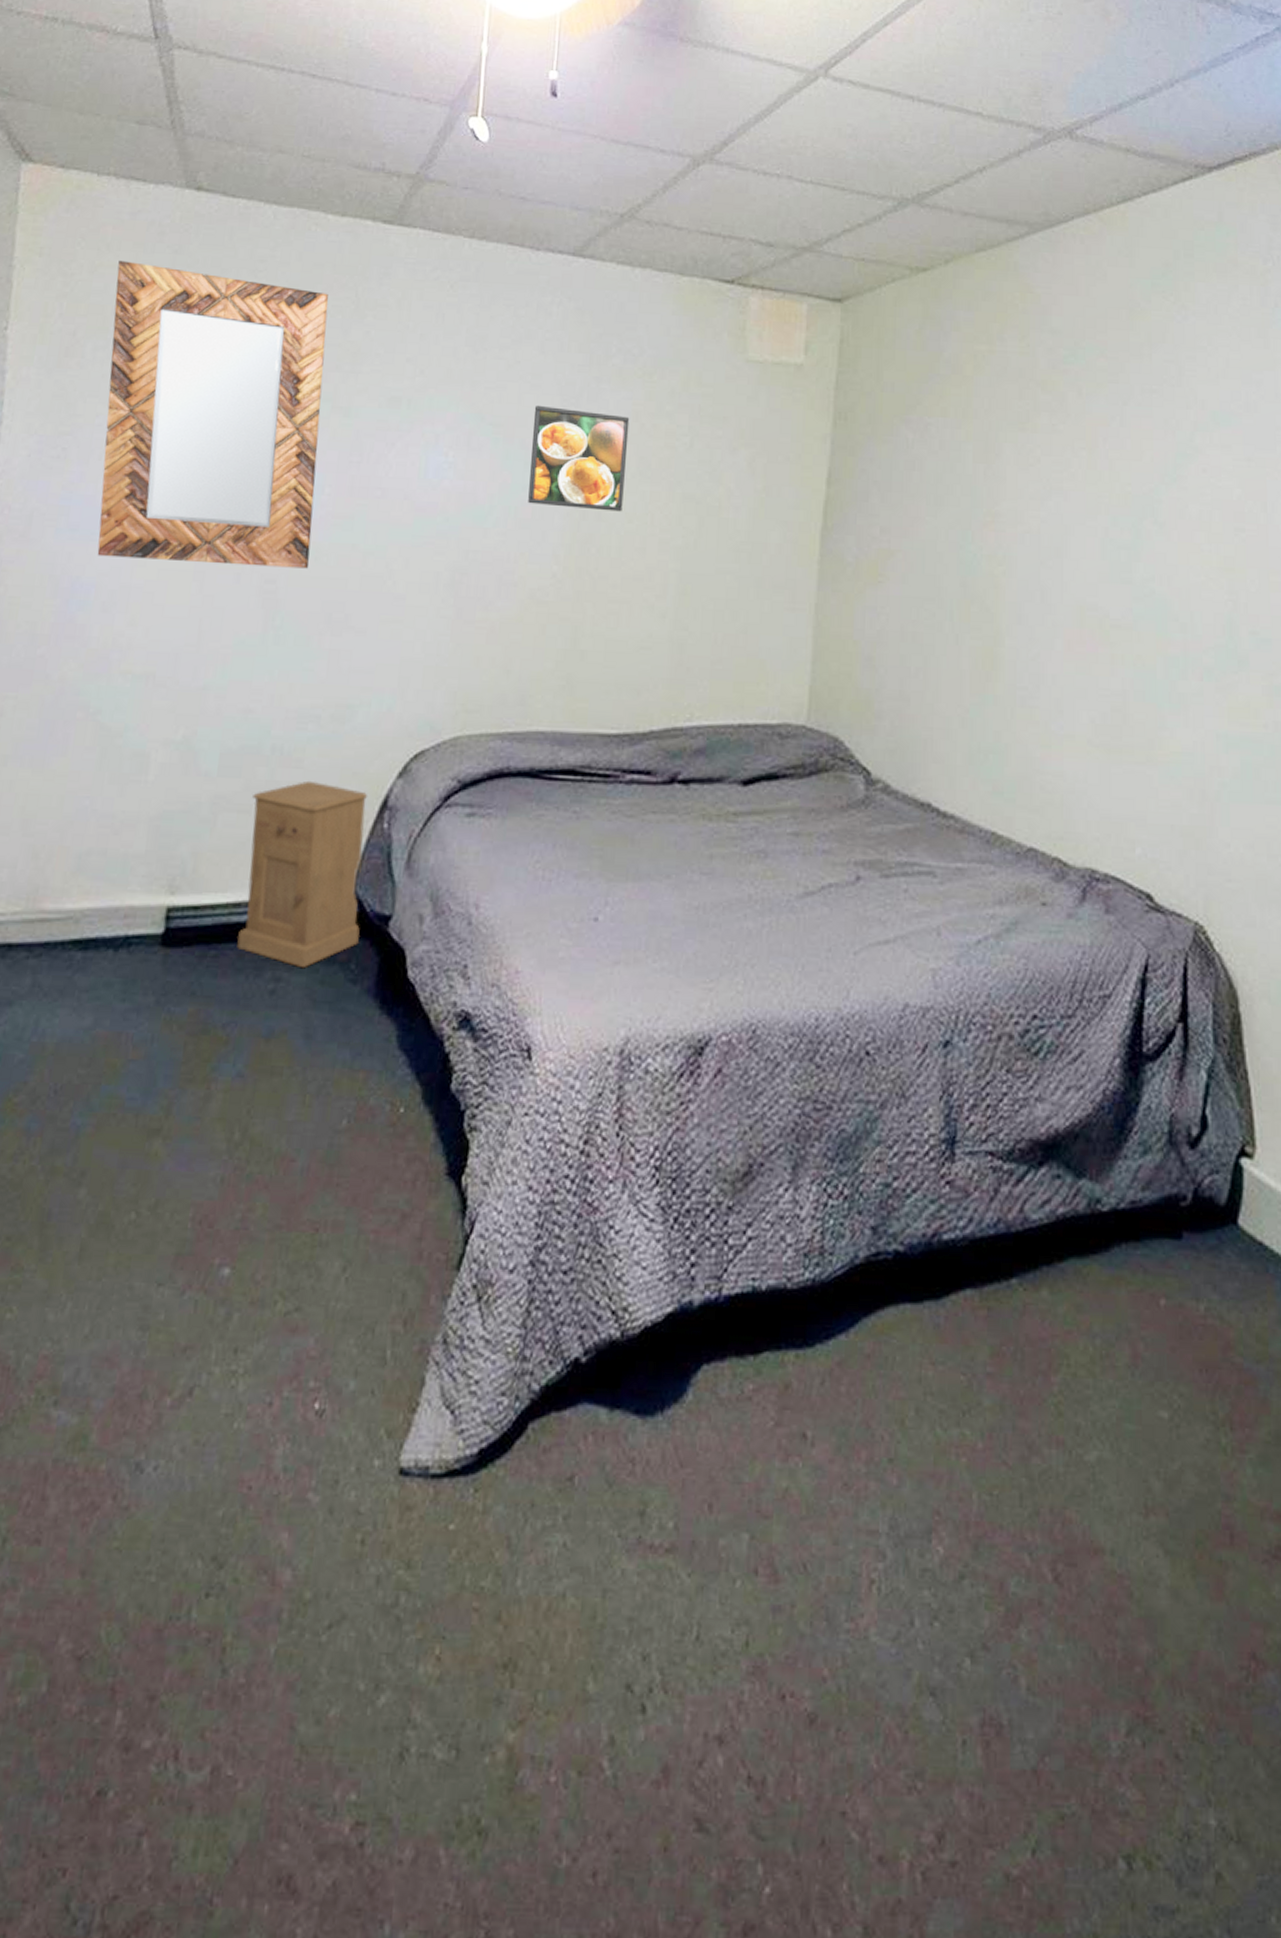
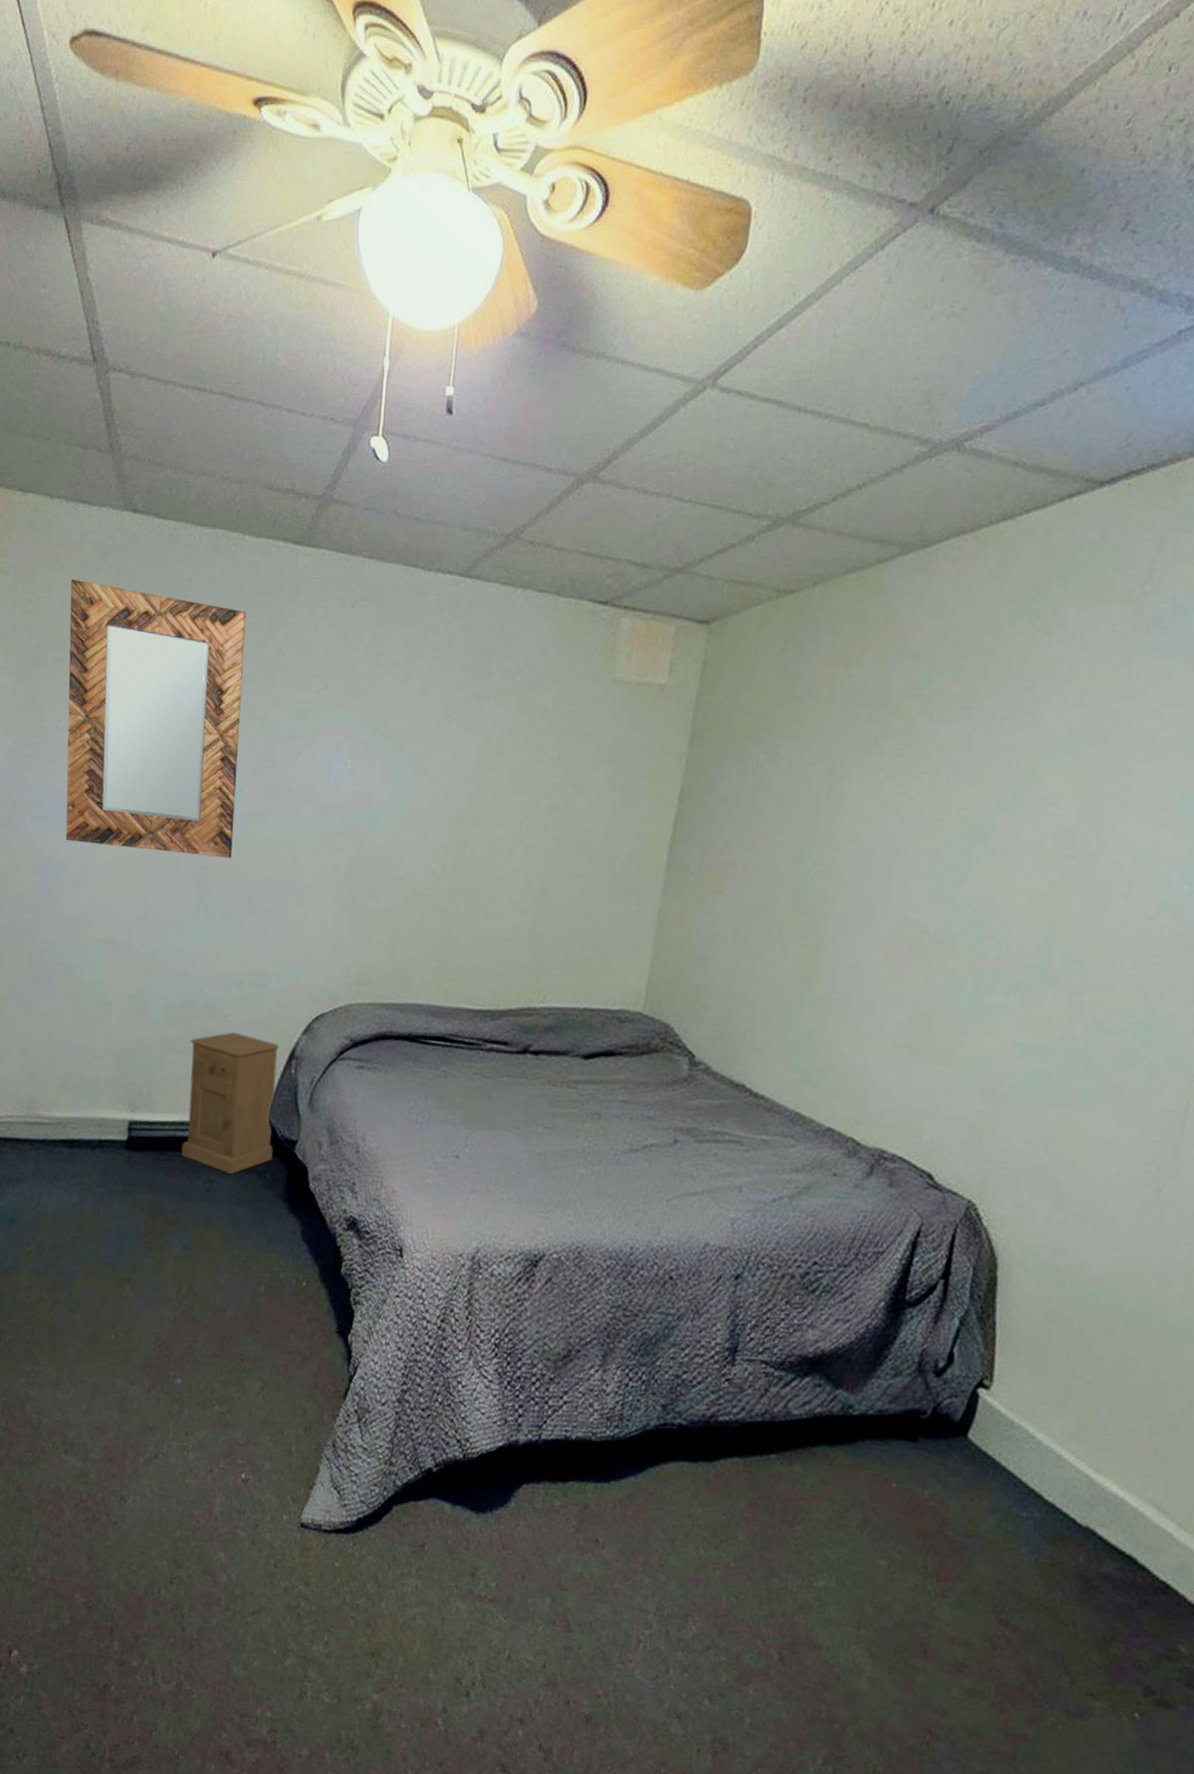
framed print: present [528,405,630,512] -> none [413,719,505,819]

